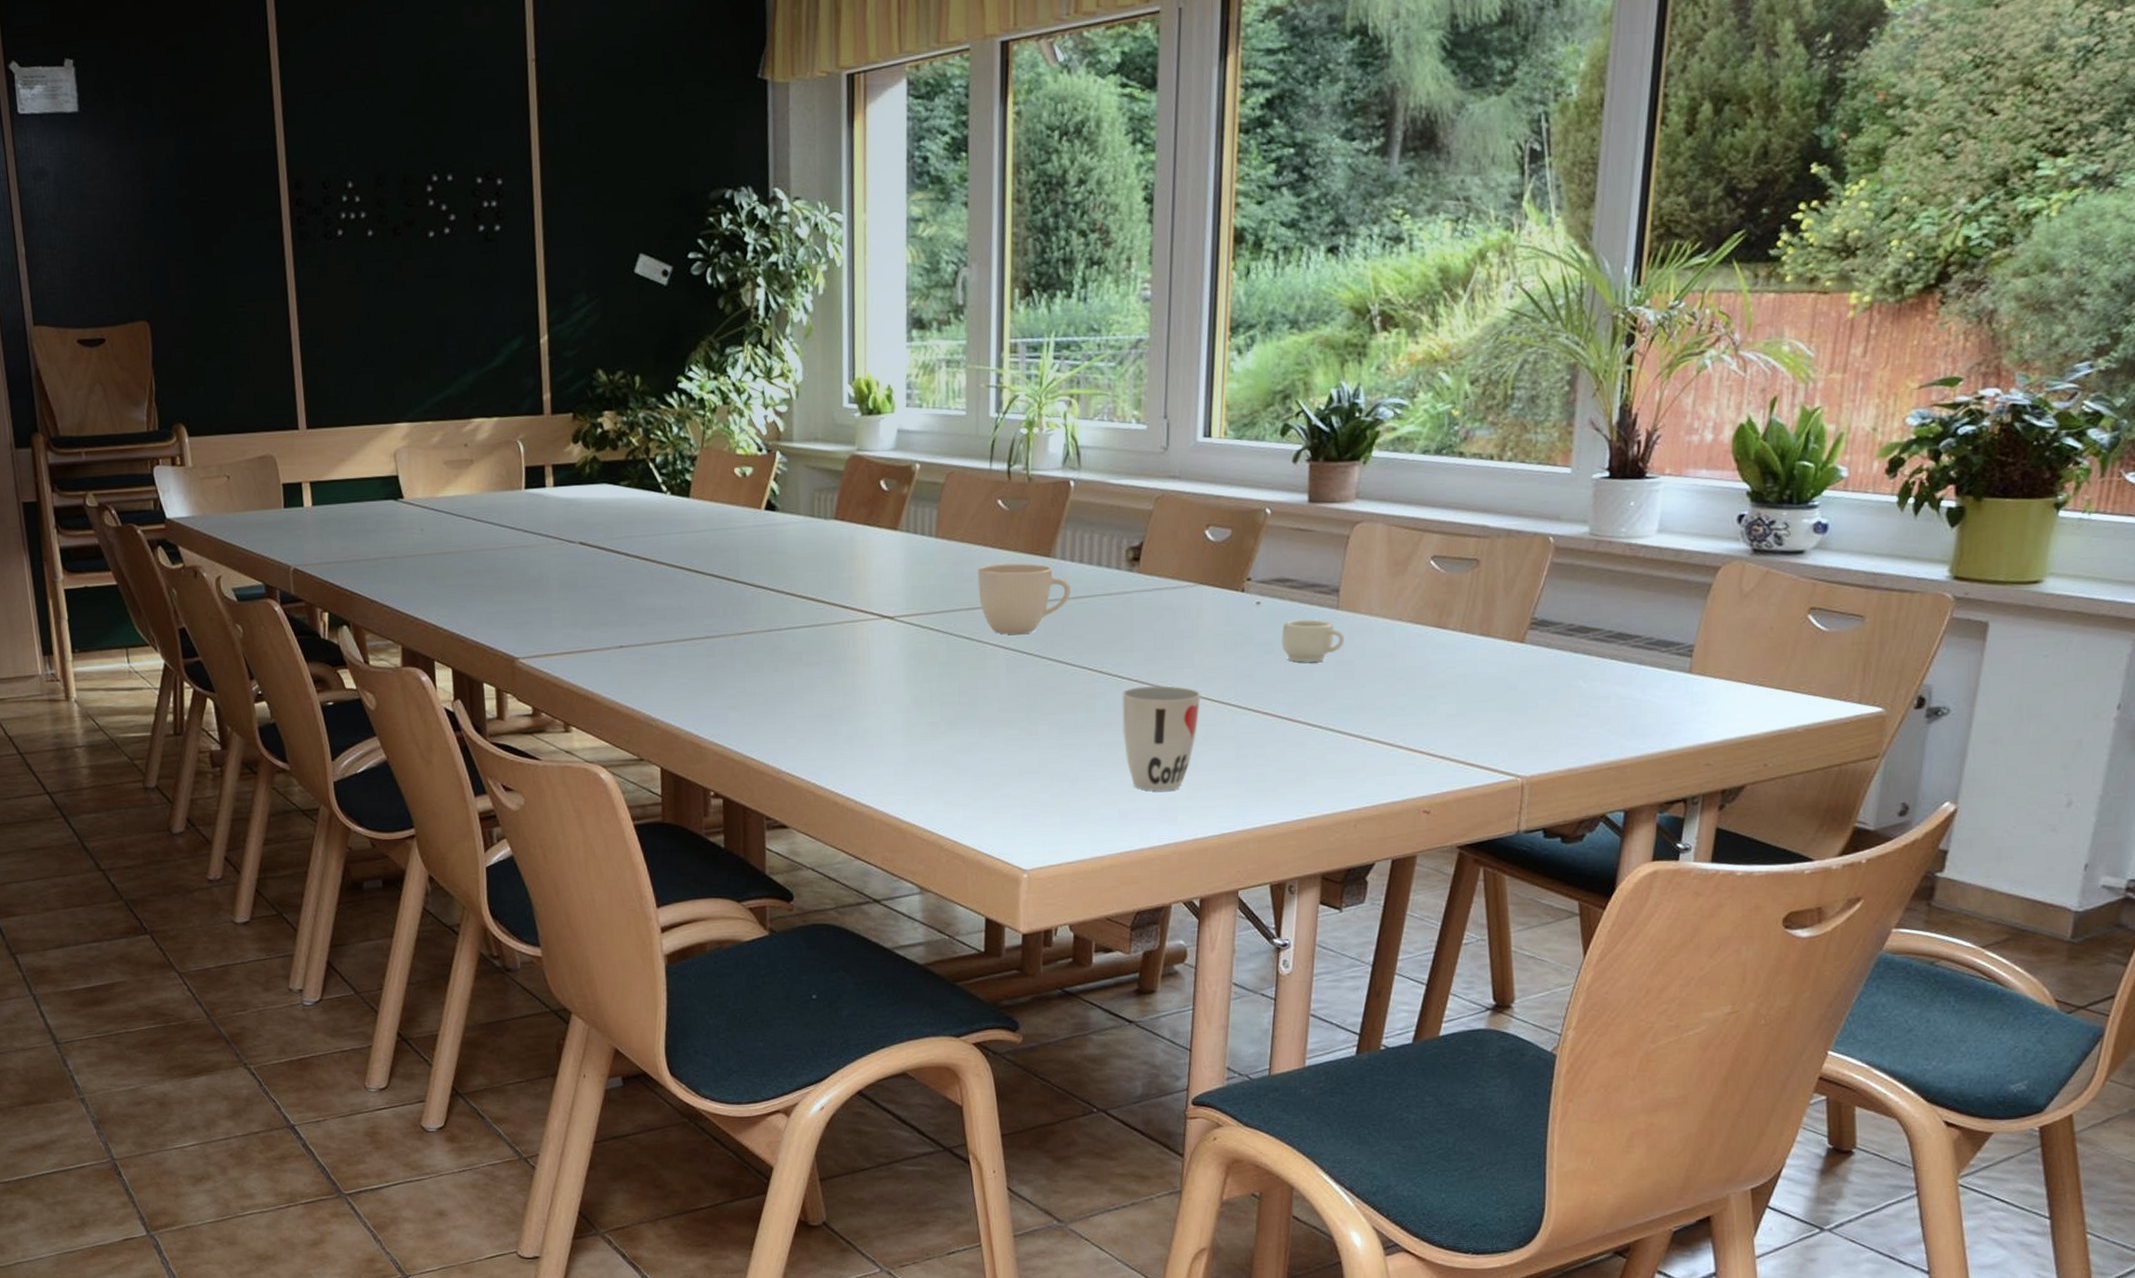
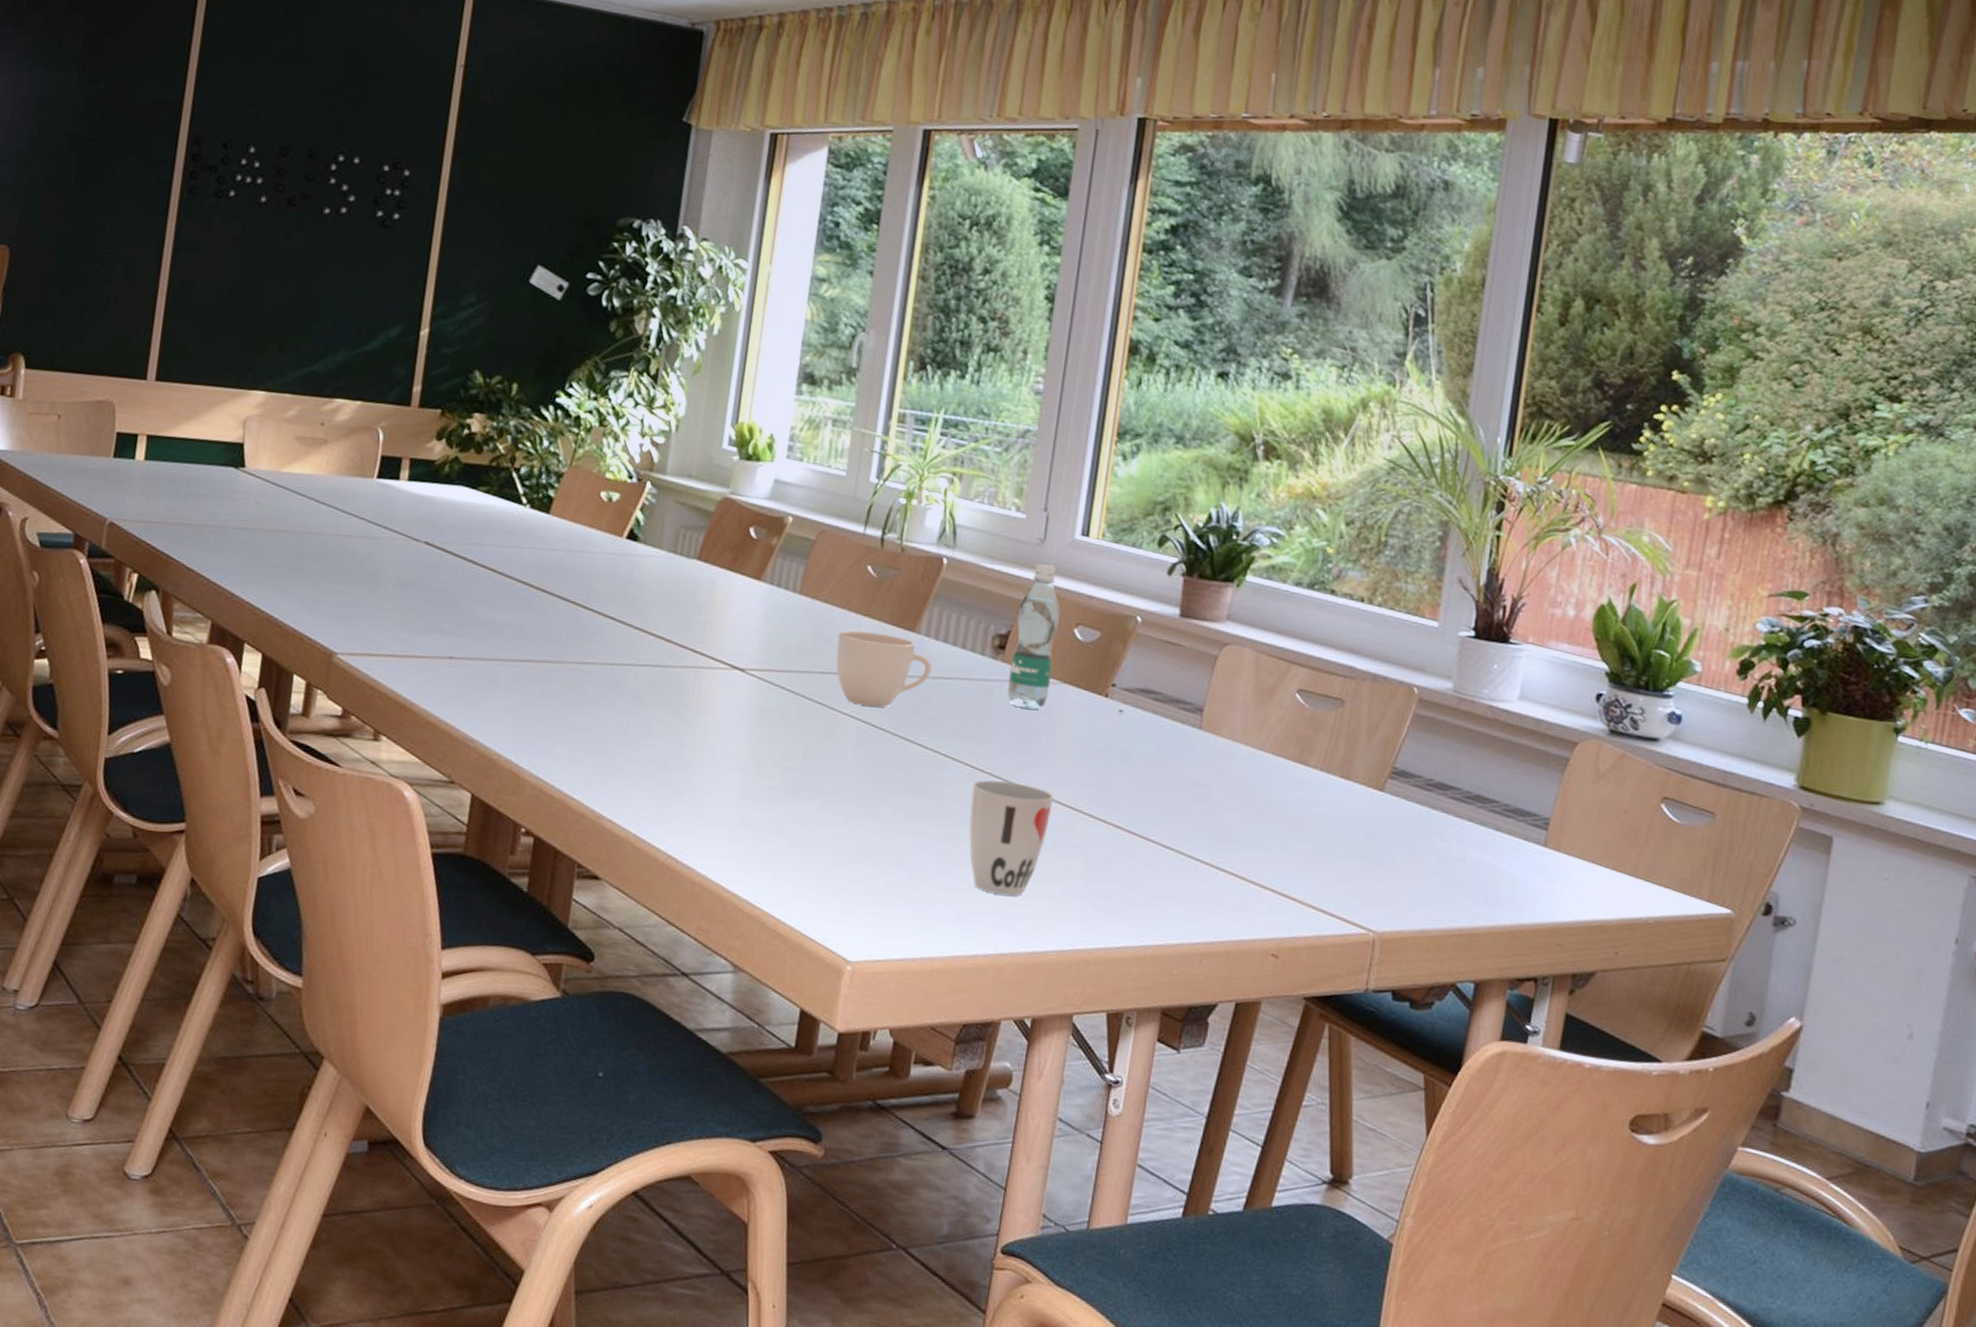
bottle: none [1145,471,1190,614] -> present [1007,564,1060,710]
cup: present [1281,619,1344,662] -> none [1140,734,1205,781]

